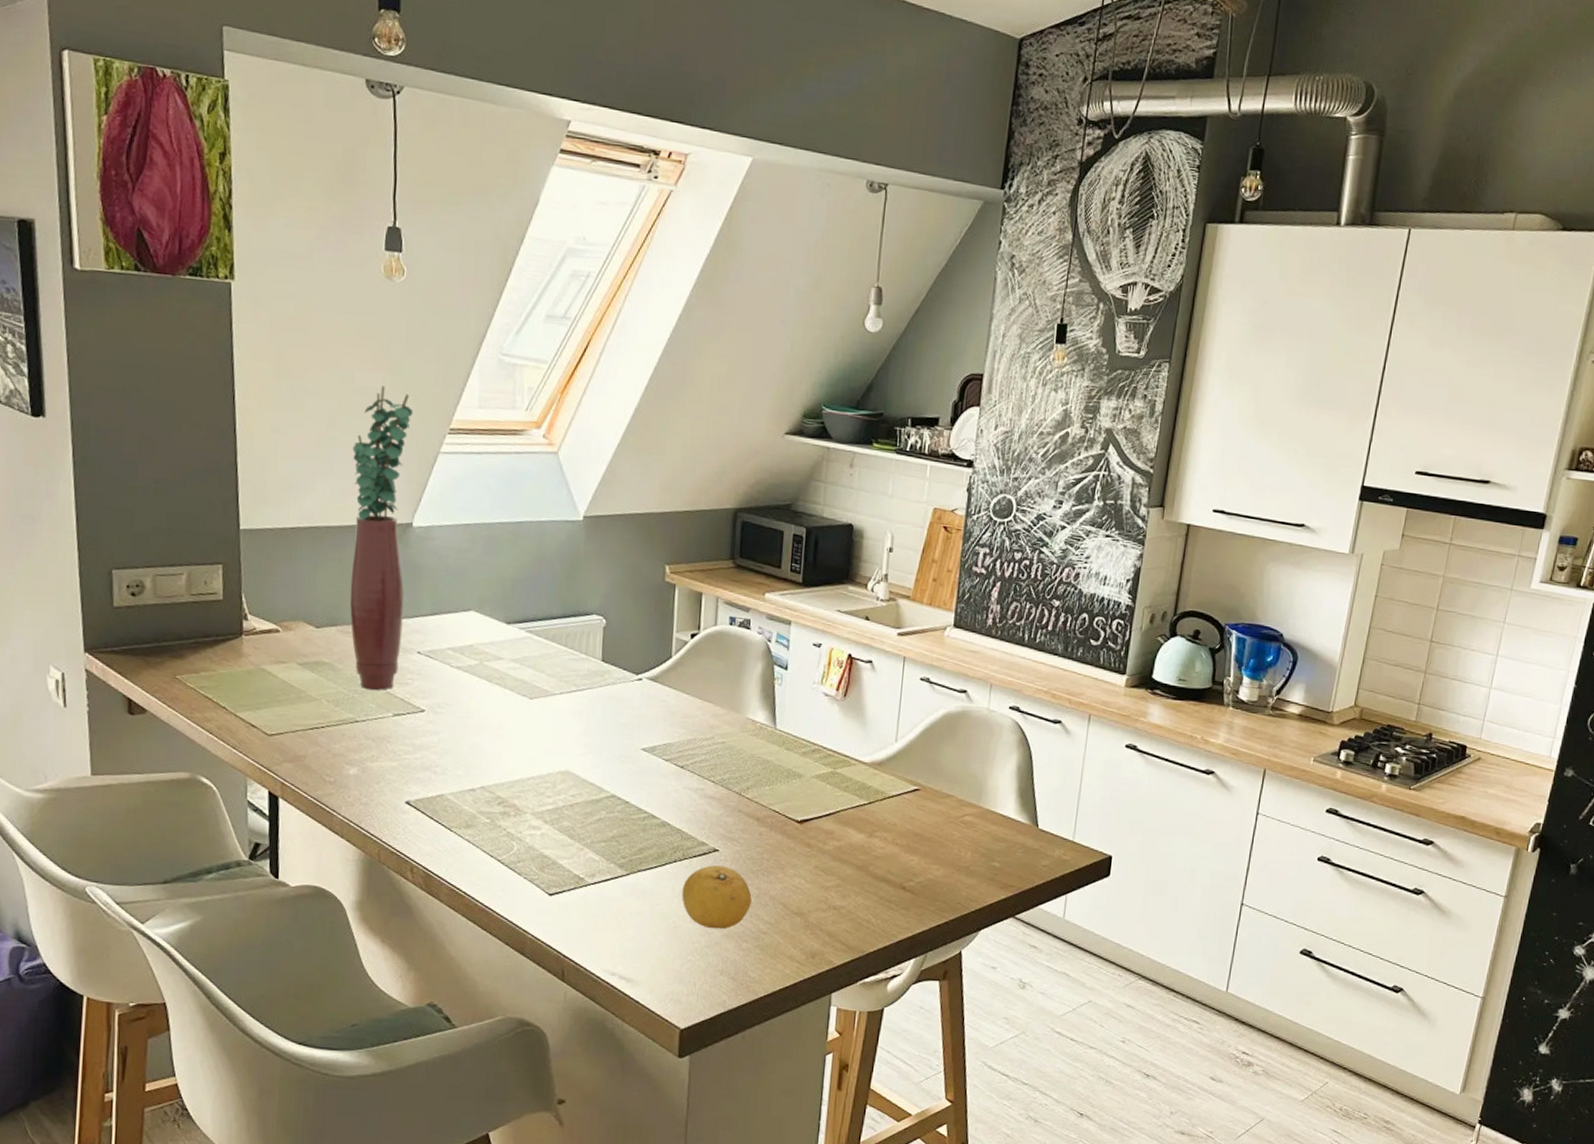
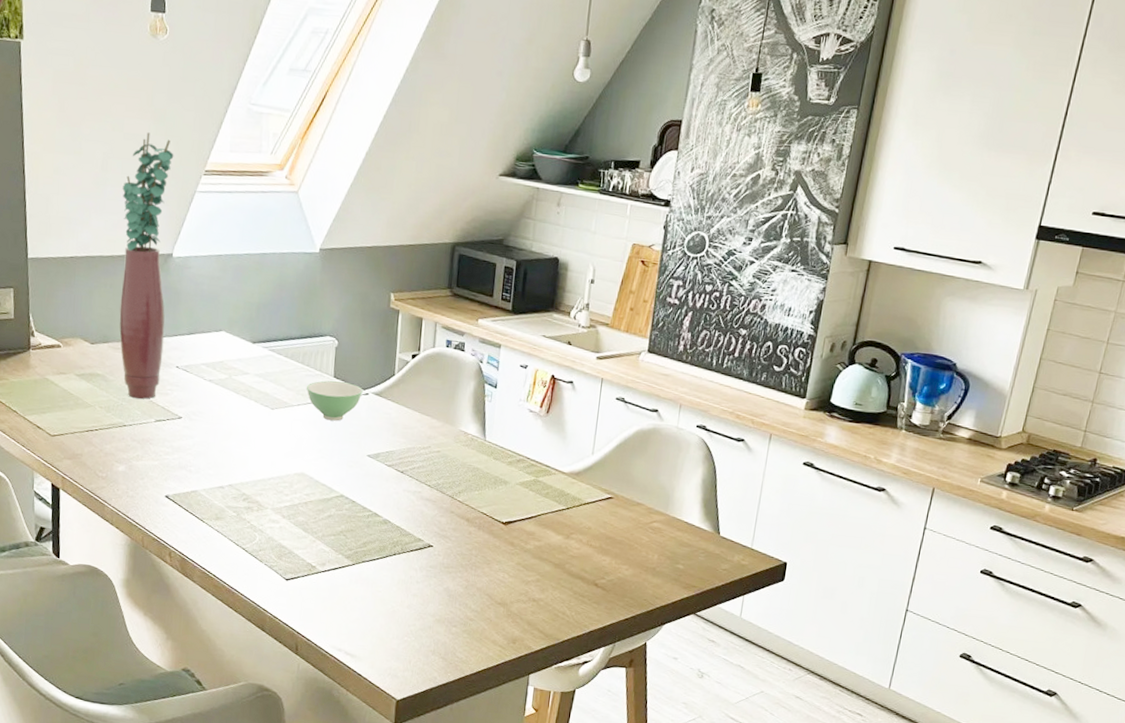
bowl: none [569,665,636,711] -> present [306,380,363,421]
fruit: present [681,865,752,930] -> none [400,559,461,615]

